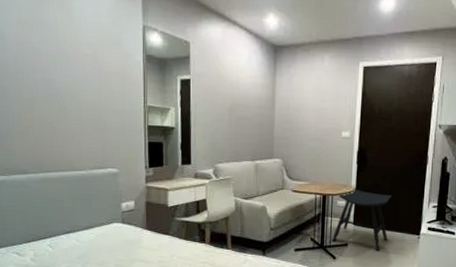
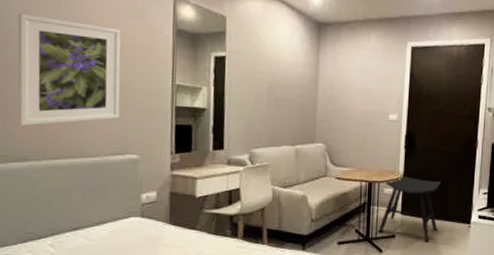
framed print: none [12,44,100,144] -> present [17,13,121,126]

